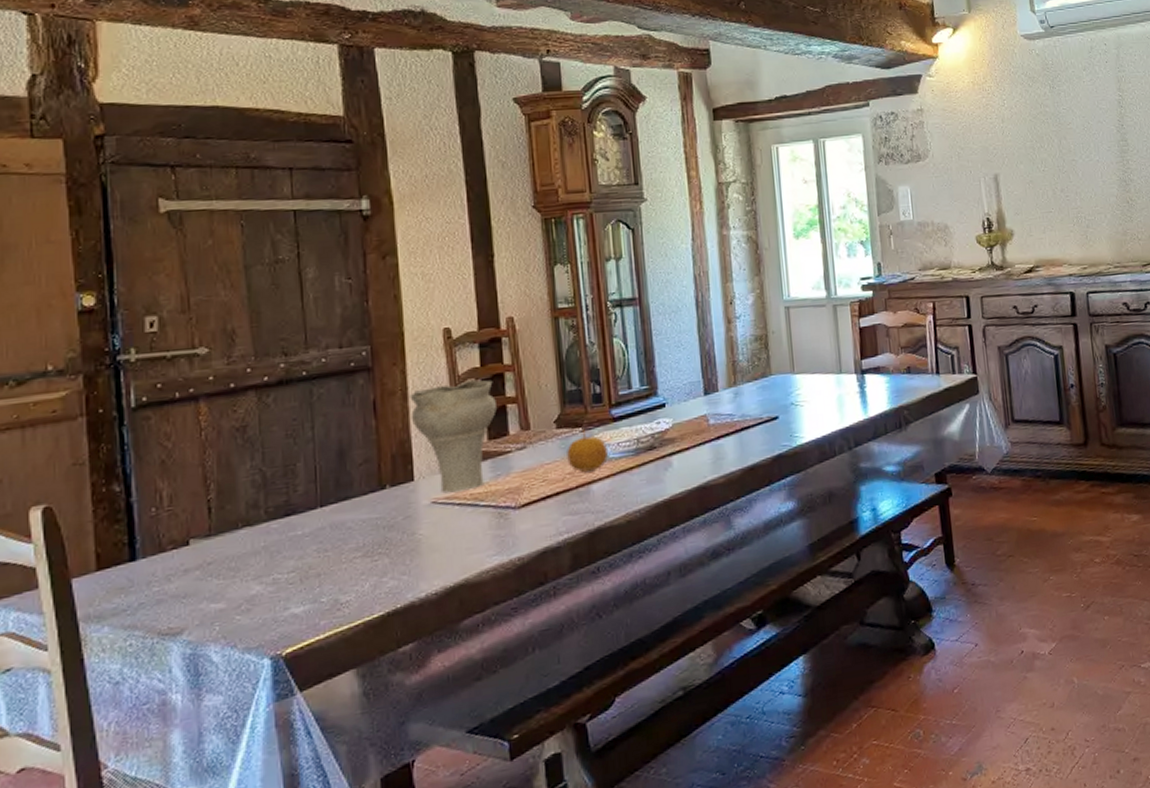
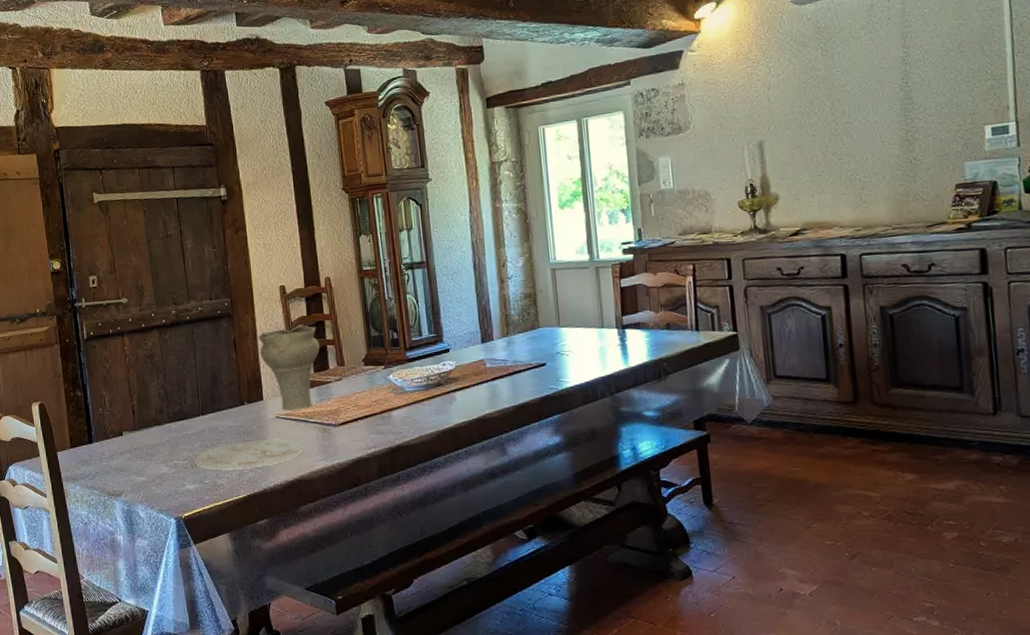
plate: none [305,531,473,583] -> present [194,439,305,470]
fruit: present [567,429,608,472] -> none [372,367,404,401]

